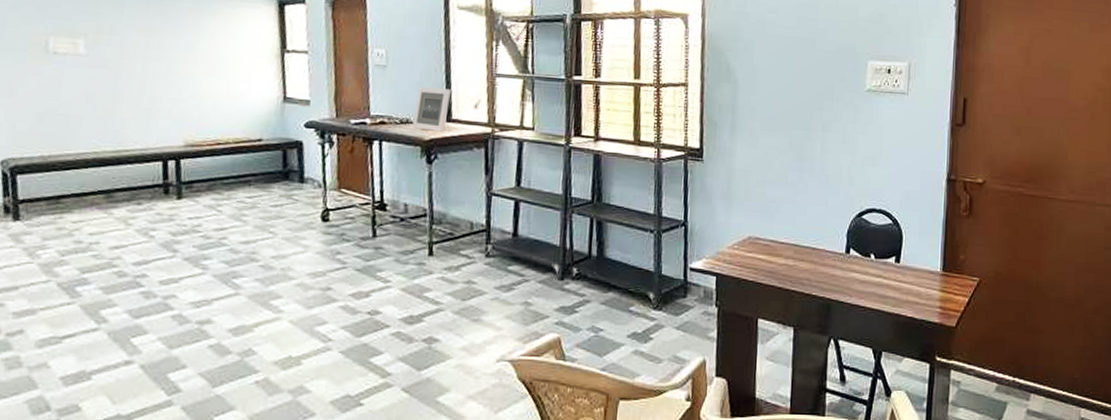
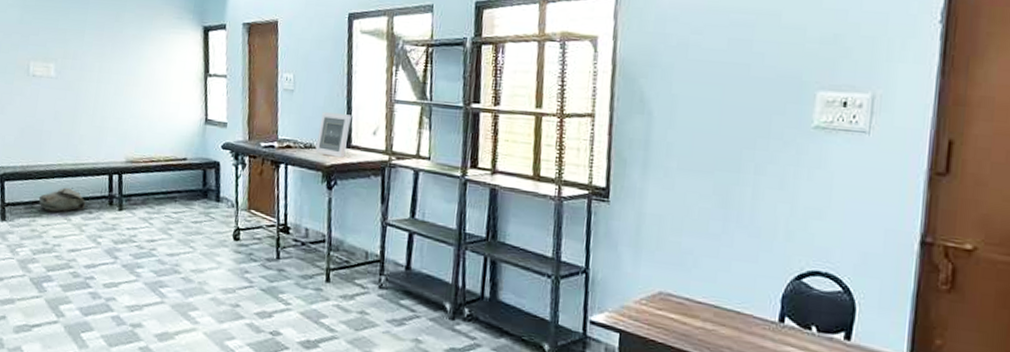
bag: none [66,177,133,206] -> present [38,187,86,212]

